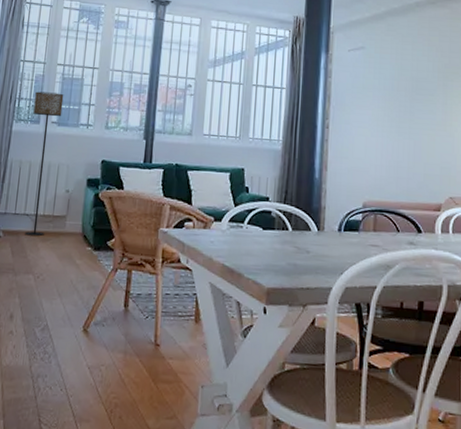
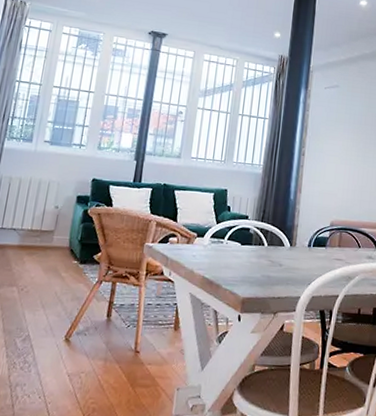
floor lamp: present [25,91,64,237] -> none [11,111,58,250]

